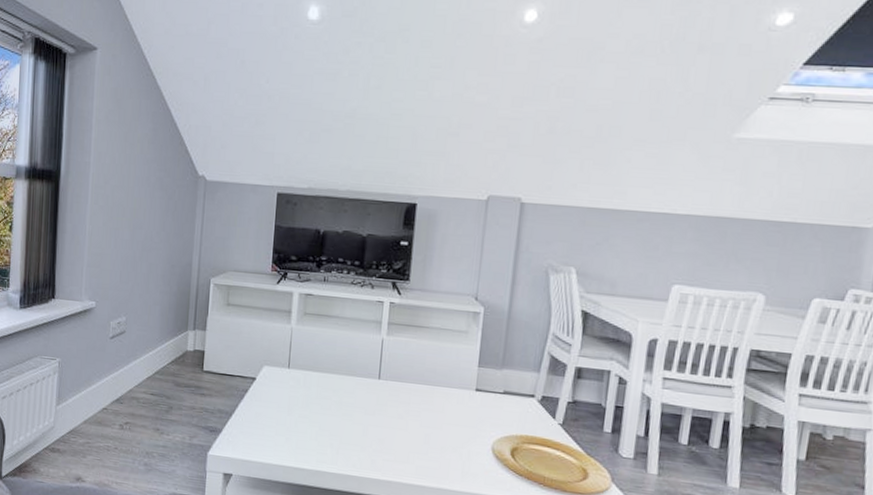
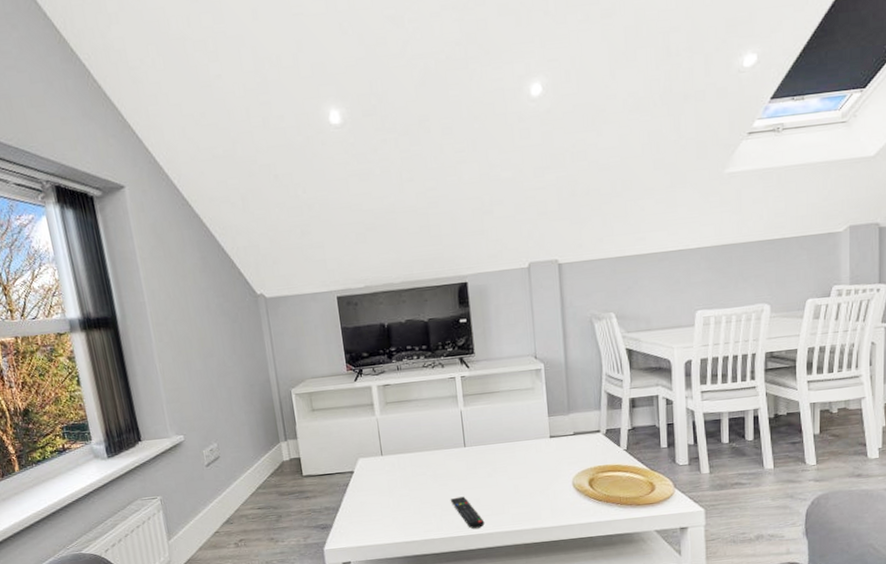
remote control: none [351,432,385,473] -> present [450,496,485,529]

